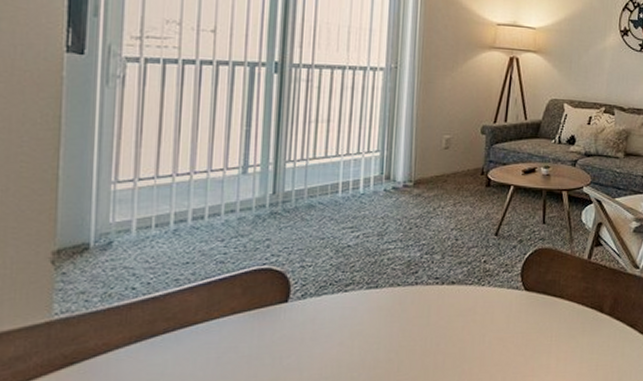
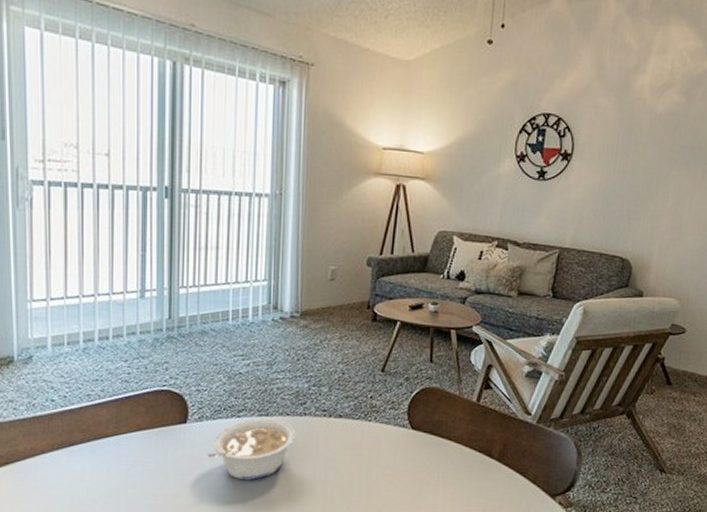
legume: none [309,290,407,358] -> present [206,418,297,481]

